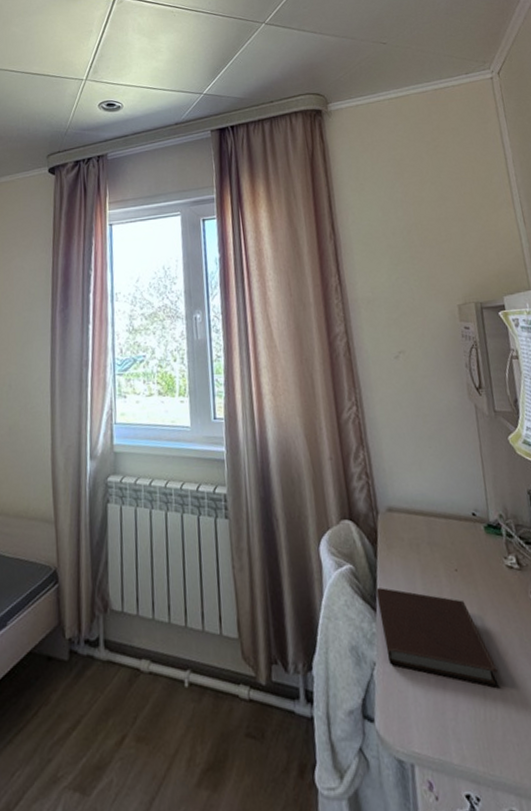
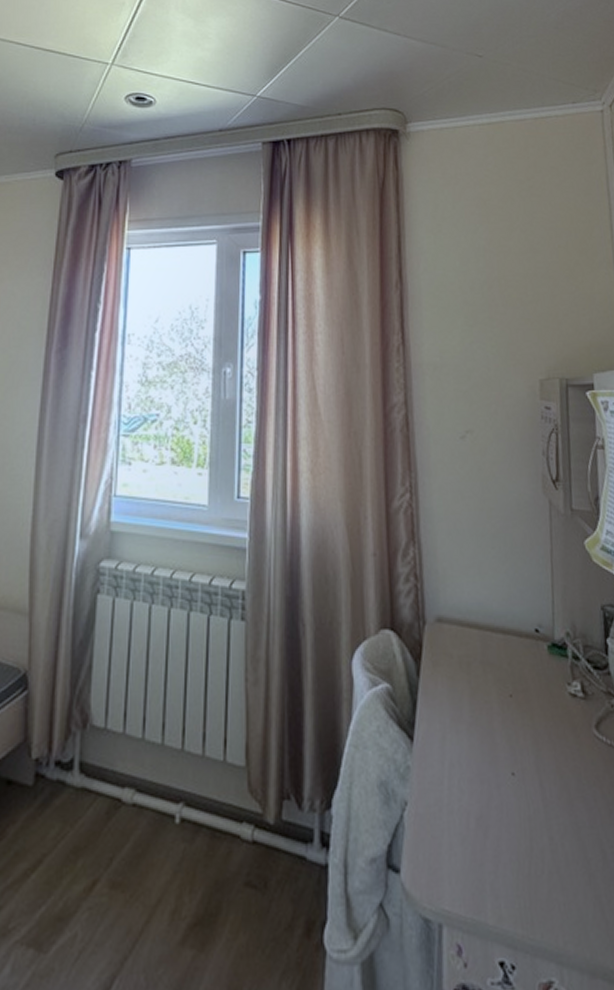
notebook: present [376,588,499,689] -> none [415,713,549,838]

